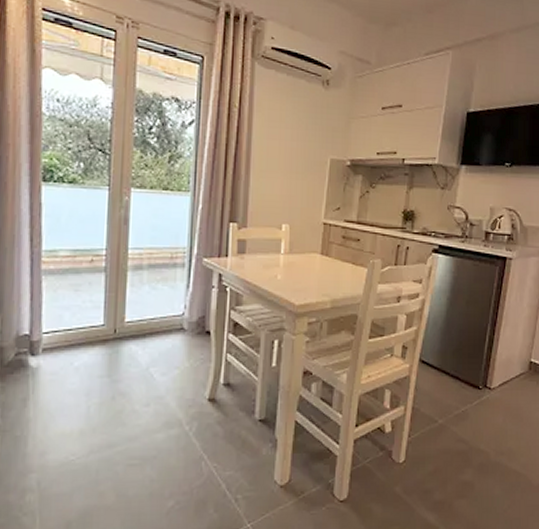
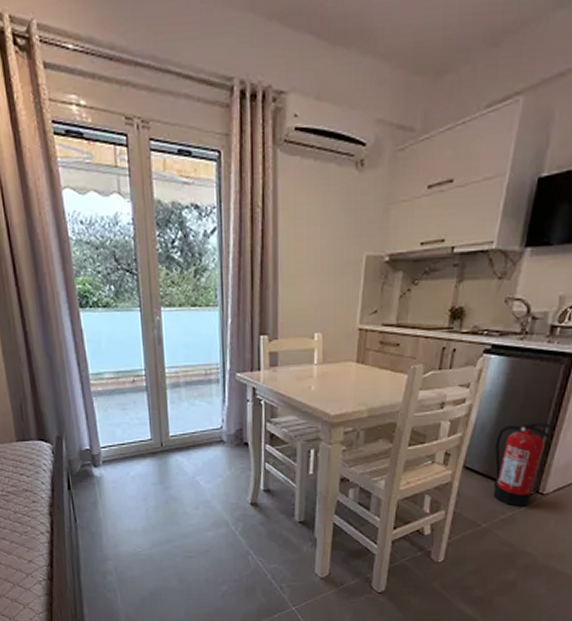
fire extinguisher: none [446,318,496,403] -> present [493,422,556,508]

